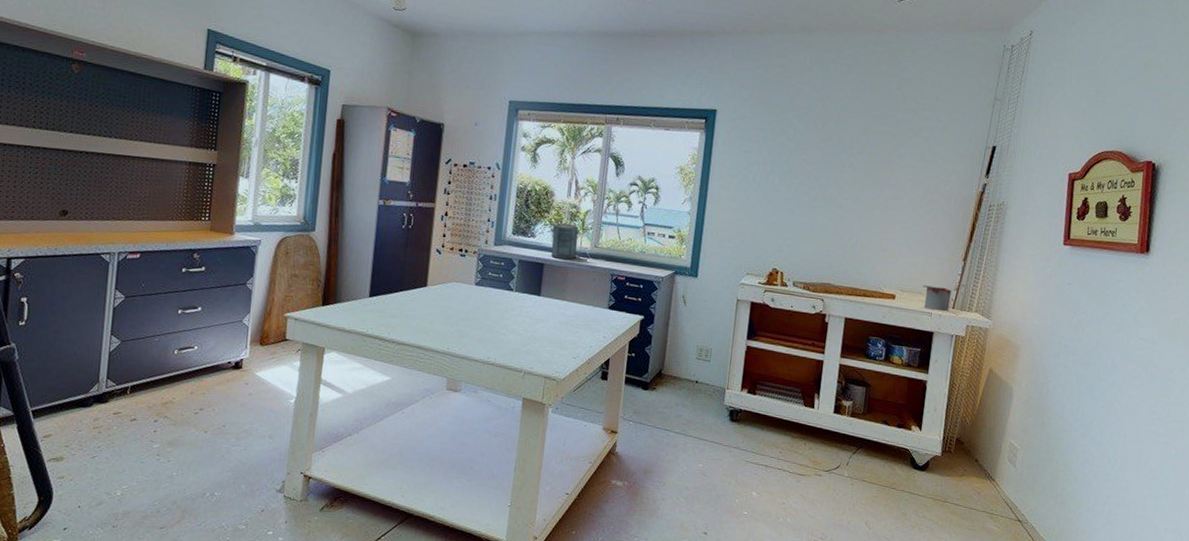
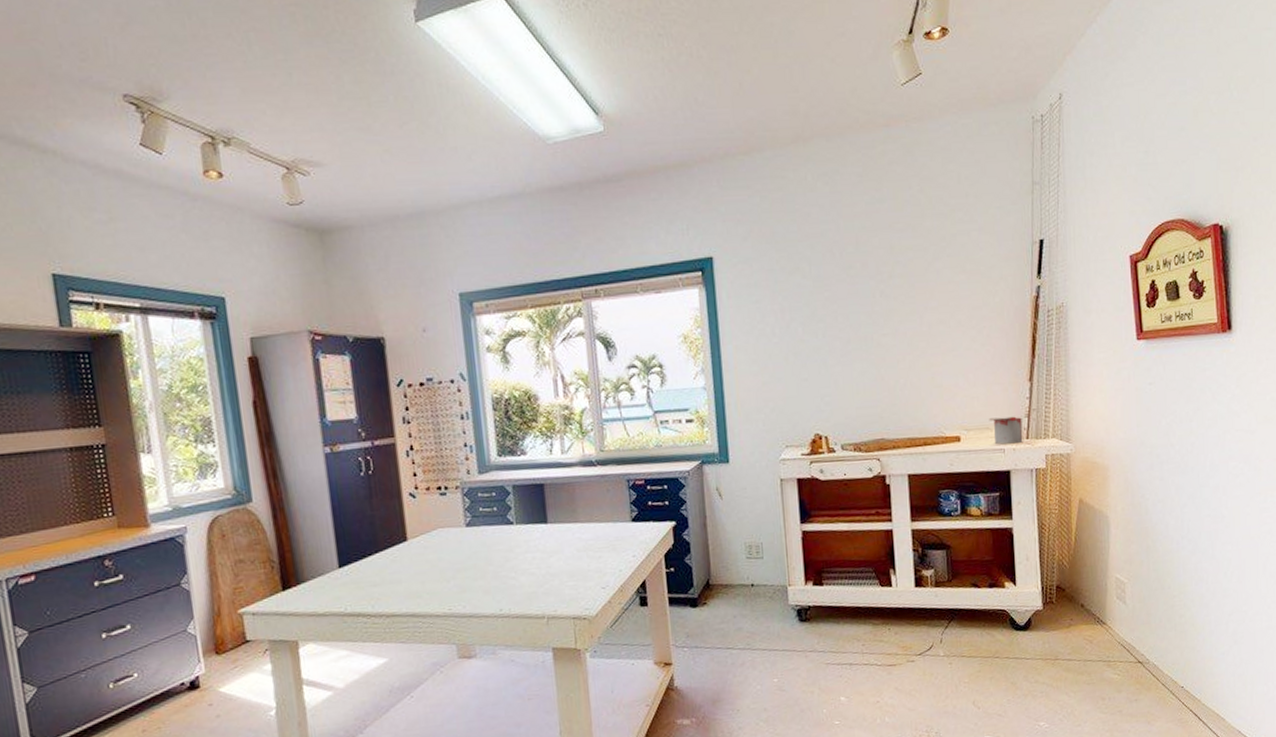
paint can: present [550,223,580,260] -> none [543,430,581,475]

